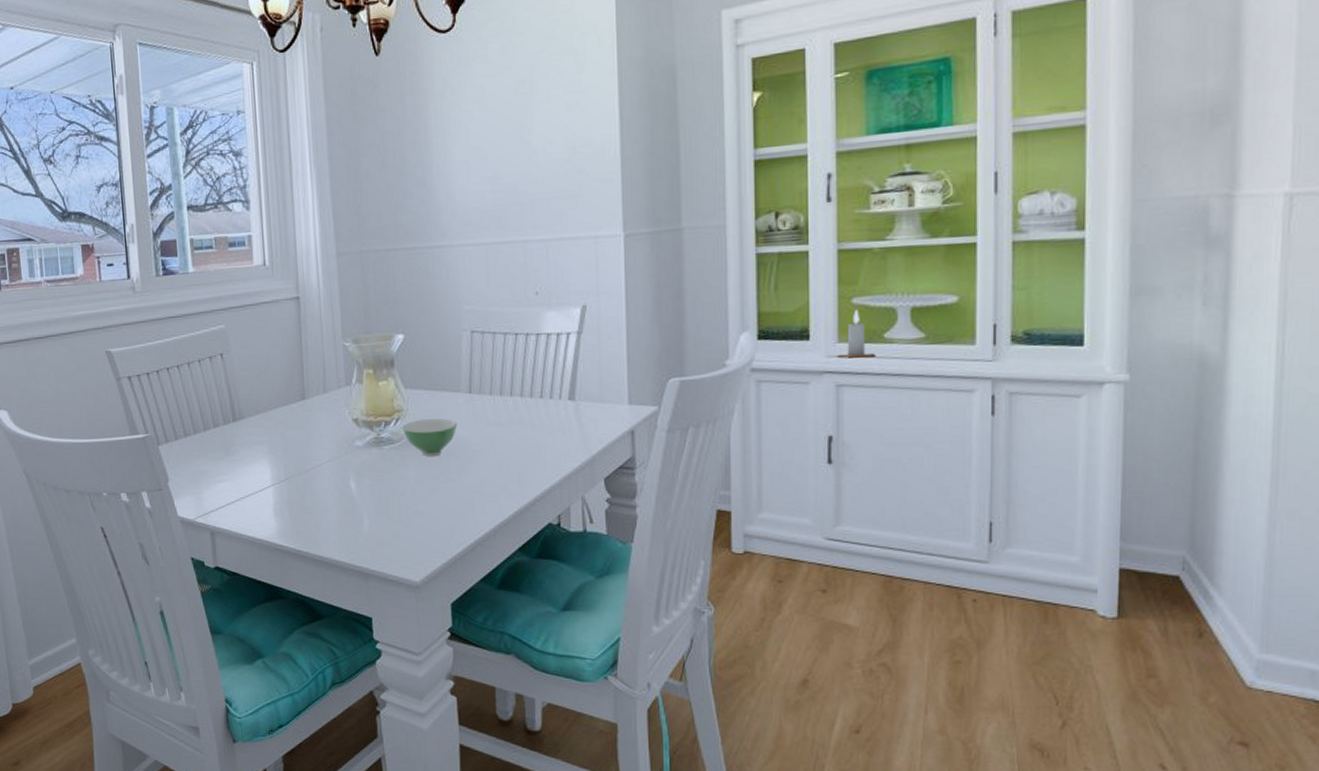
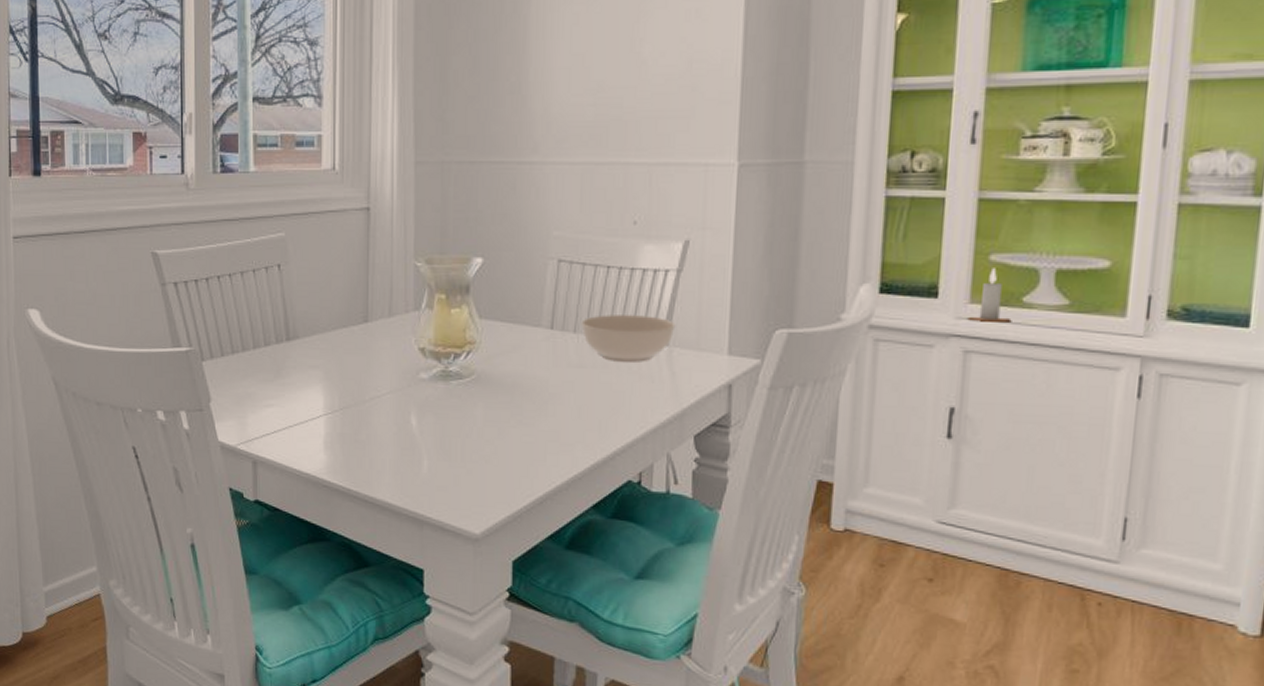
bowl: present [402,419,458,457] -> none [473,354,535,397]
bowl: none [496,374,580,418] -> present [581,315,676,362]

